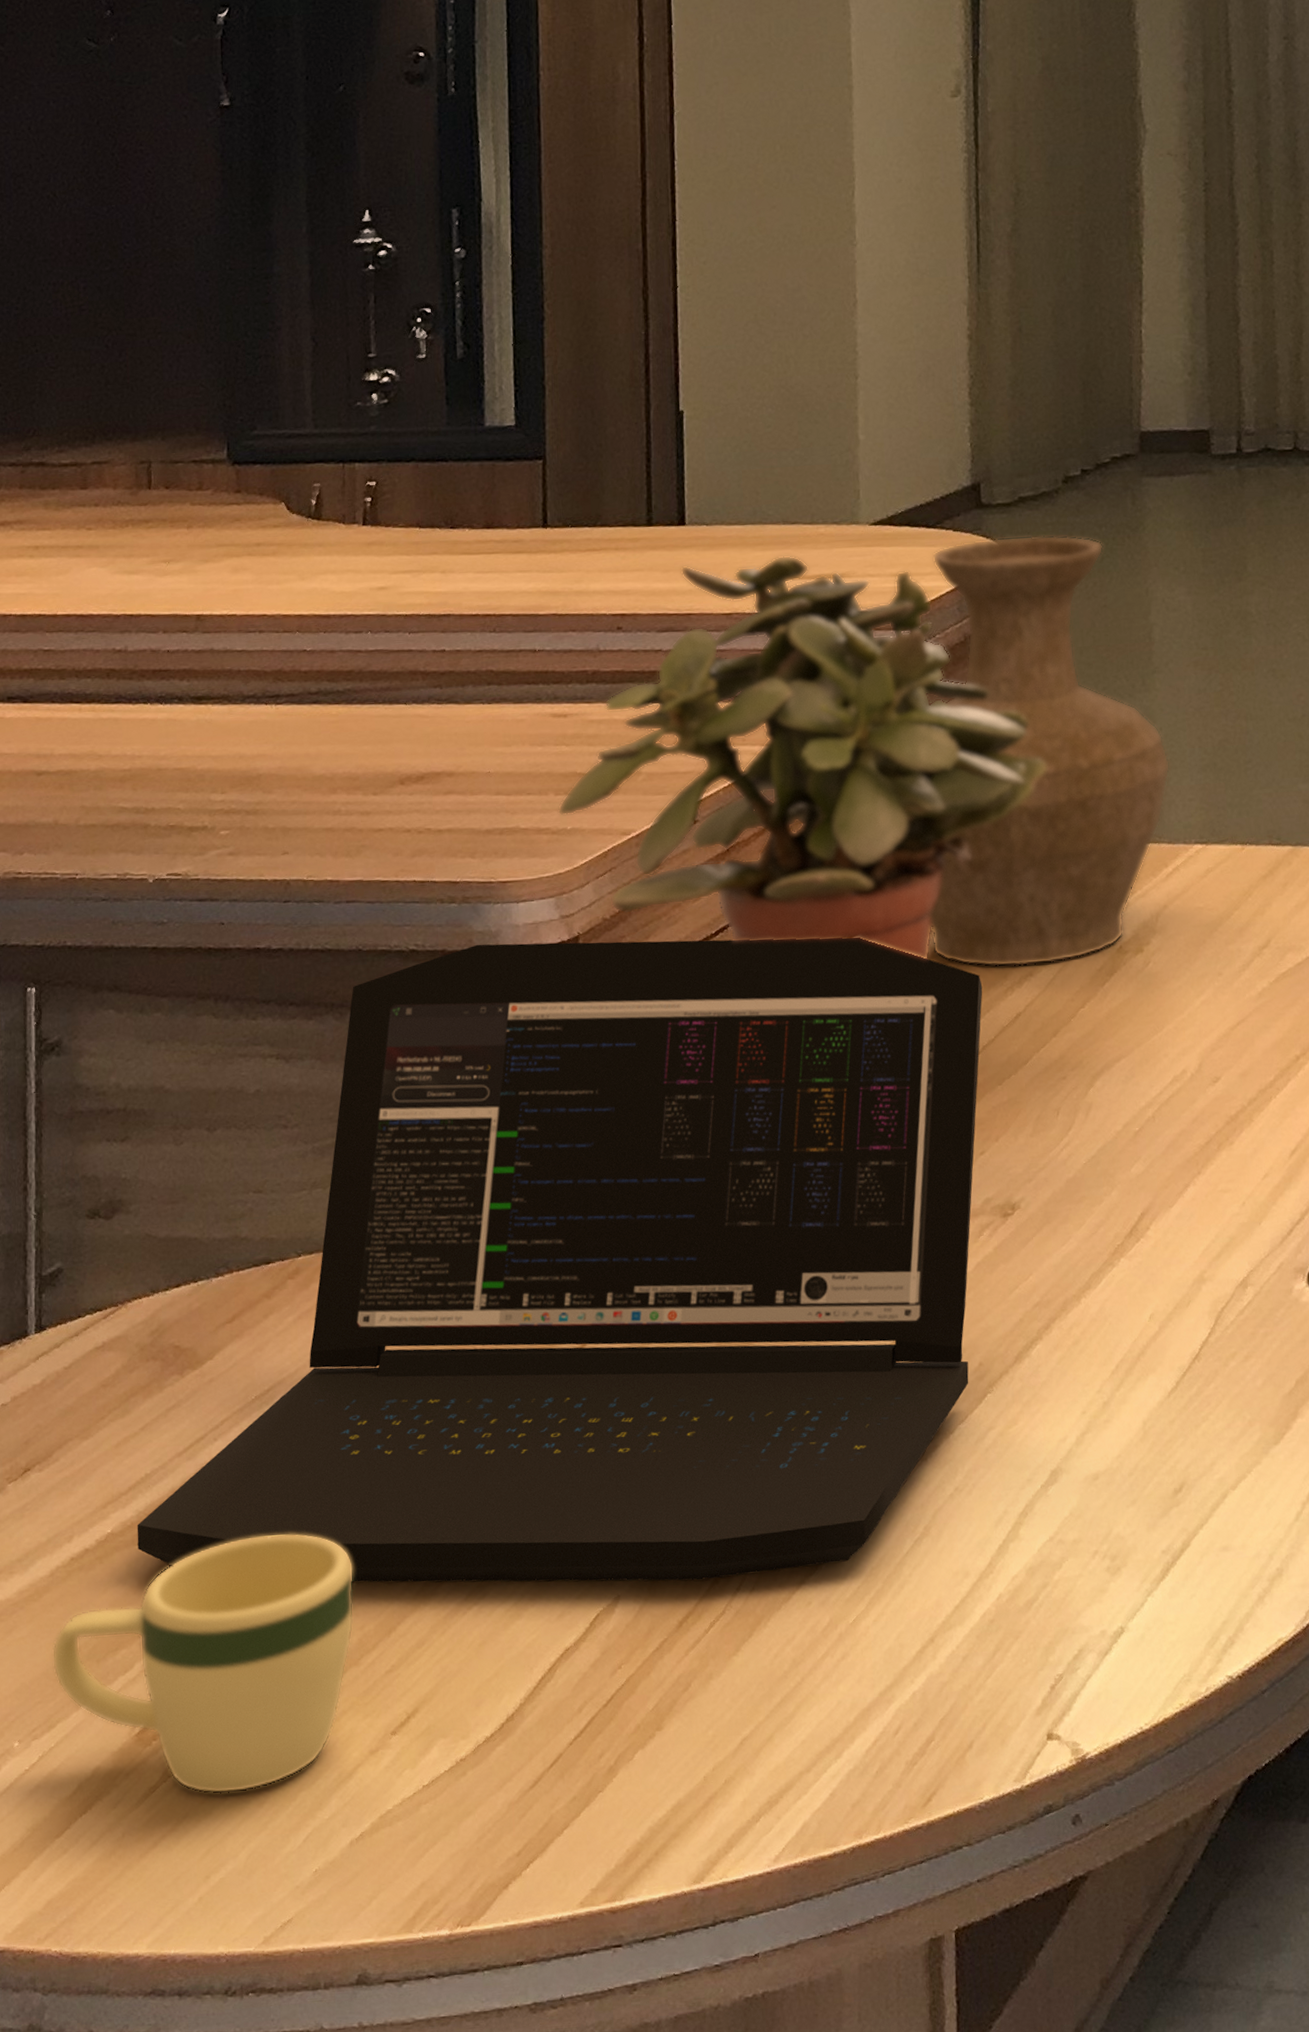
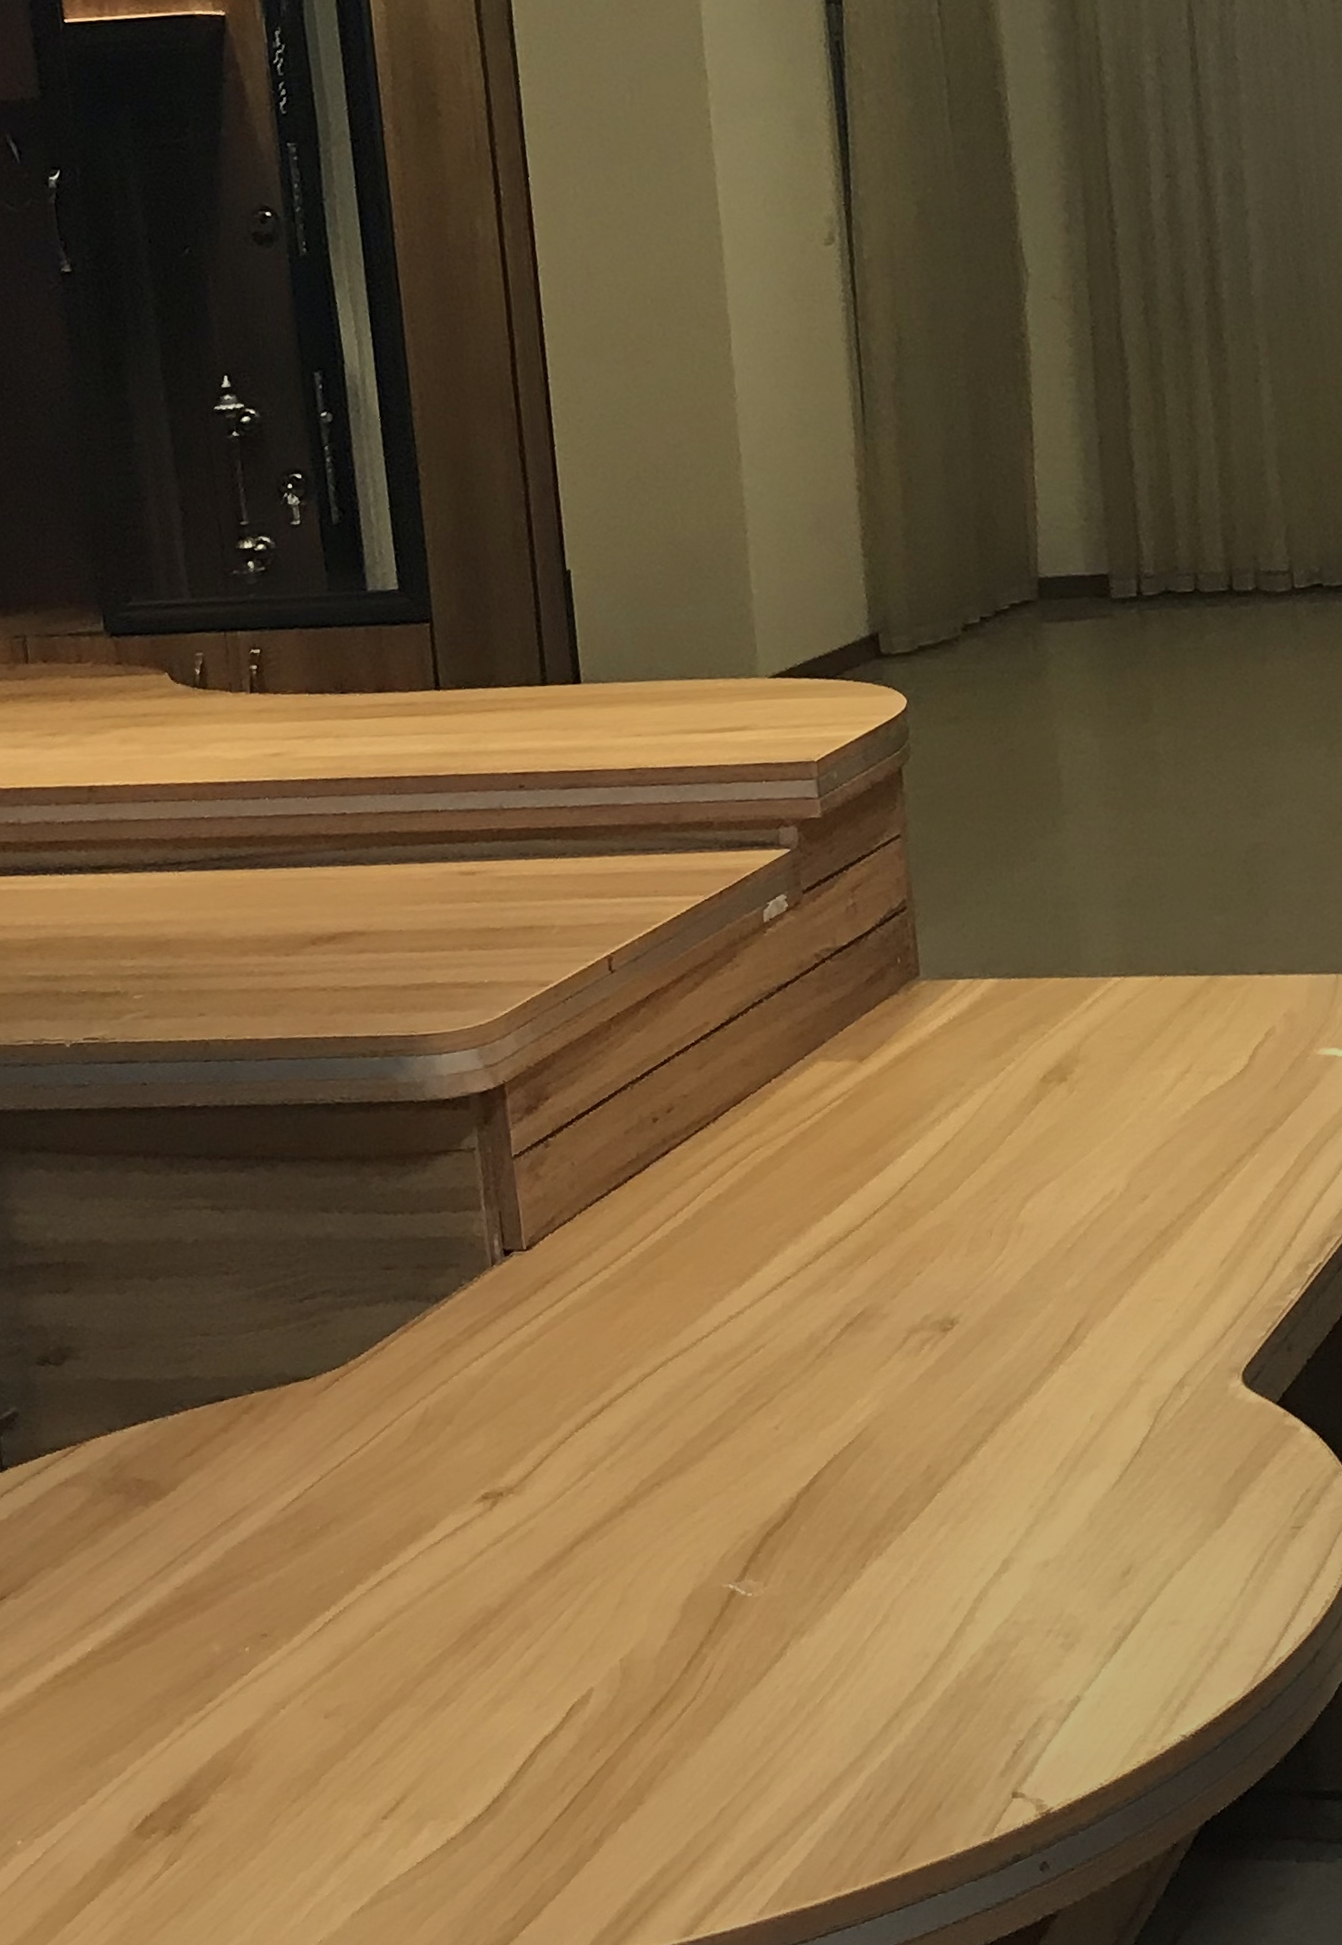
mug: present [51,1534,355,1794] -> none [44,1645,338,1879]
laptop: present [137,937,983,1583] -> none [116,1076,919,1686]
potted plant: present [558,555,1047,960] -> none [474,710,962,1095]
vase: present [906,535,1171,967] -> none [824,682,1086,1100]

